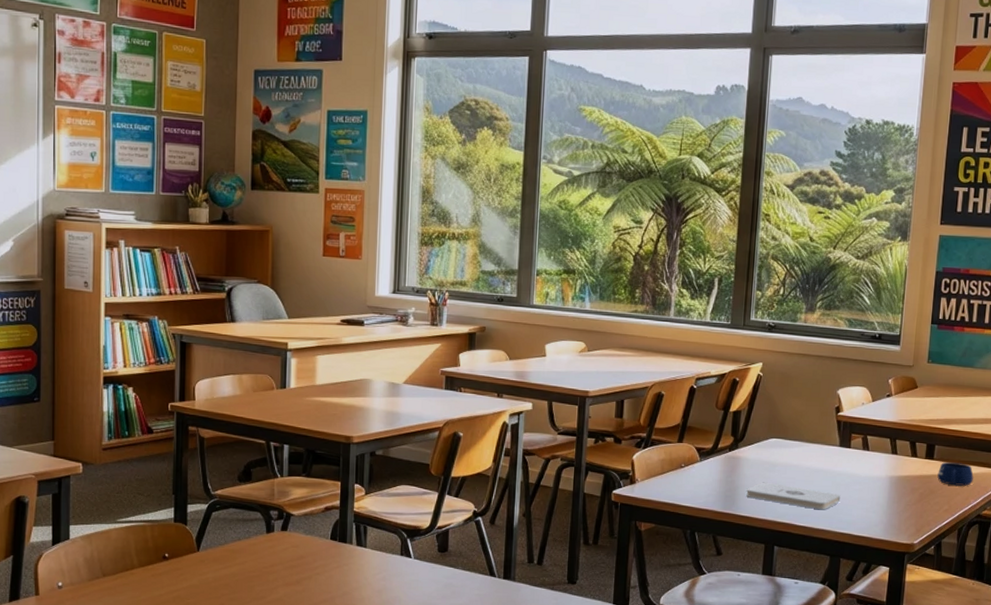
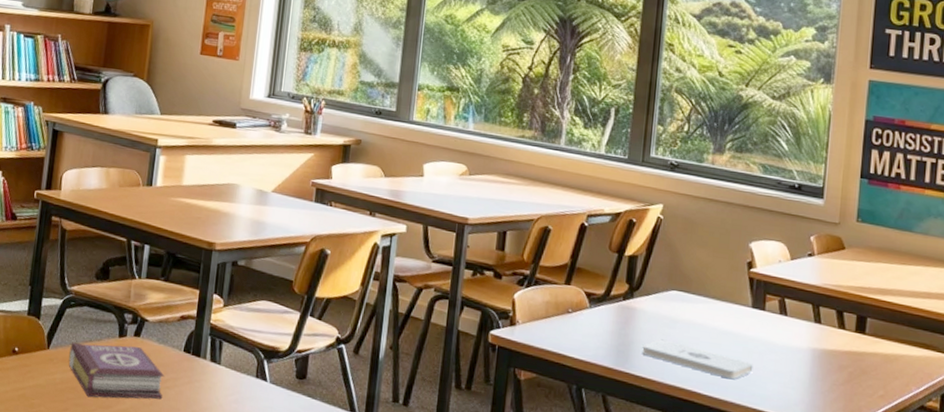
book: none [218,540,314,591] -> present [68,341,165,400]
mug: present [937,461,974,486] -> none [870,338,915,370]

